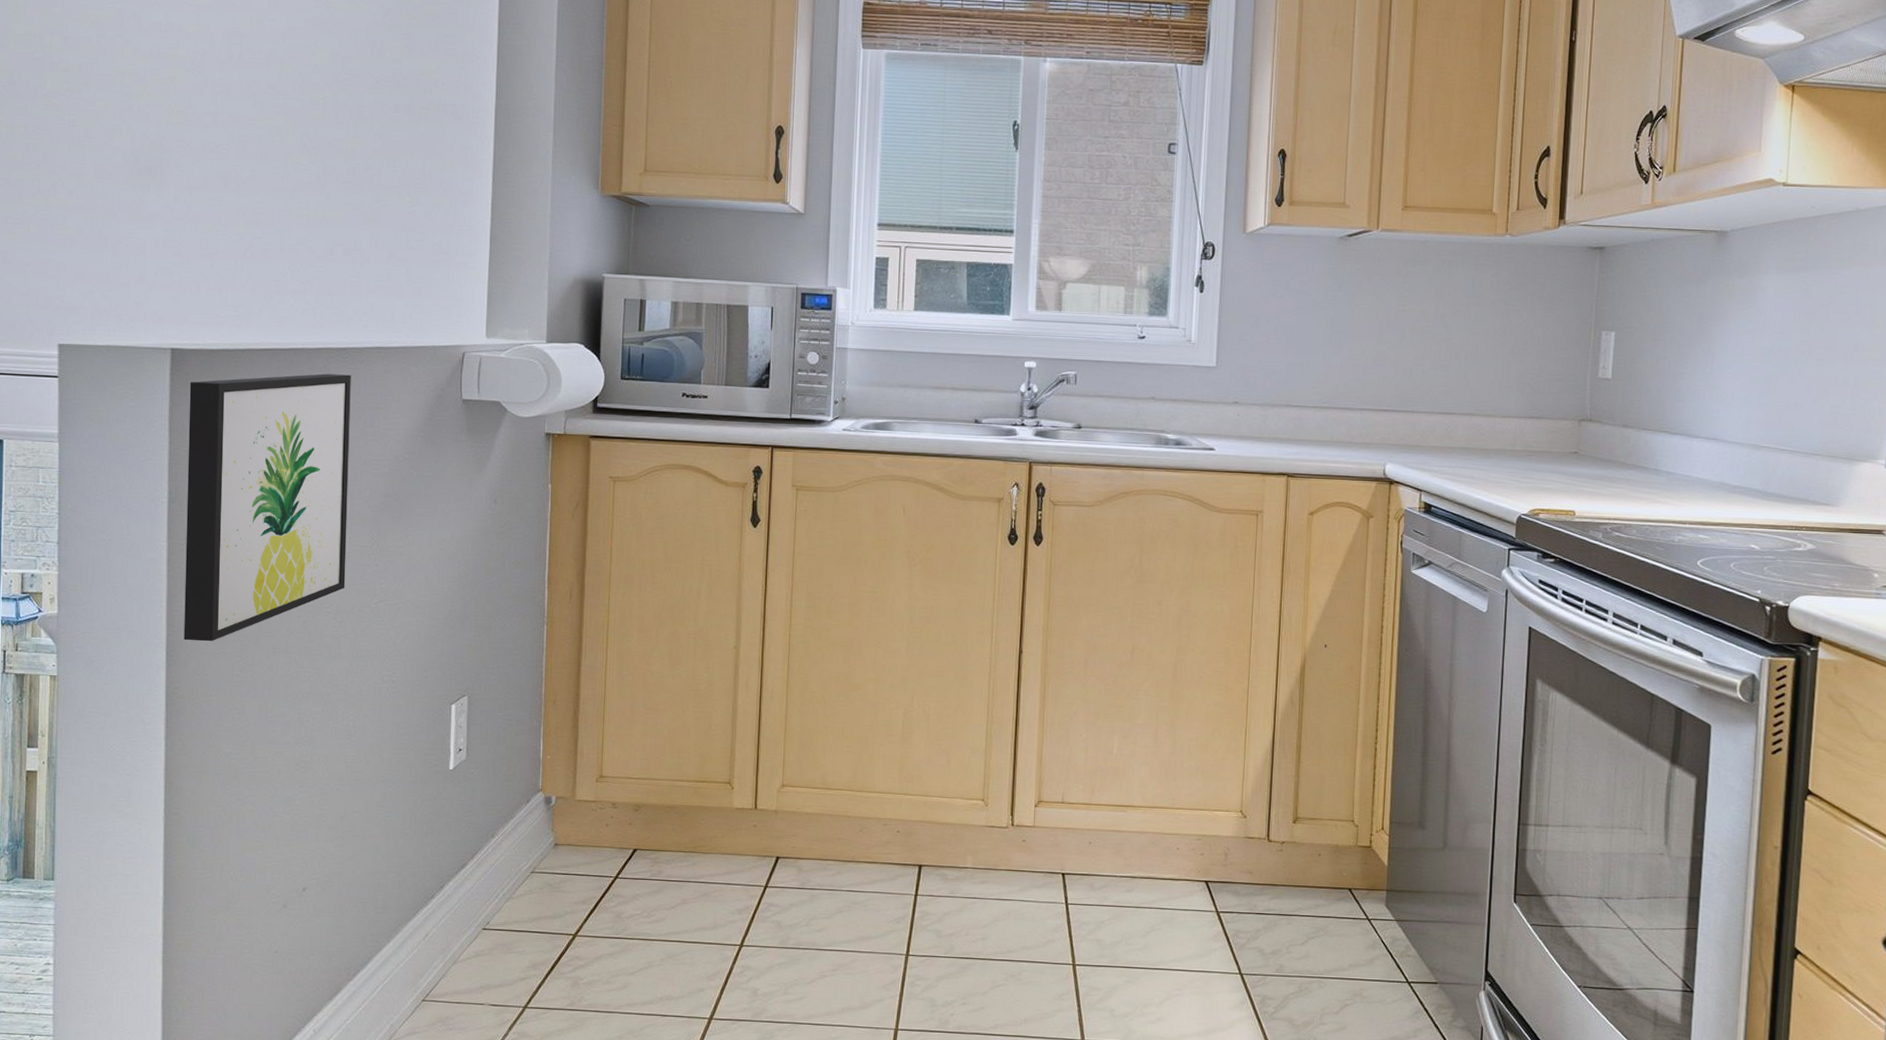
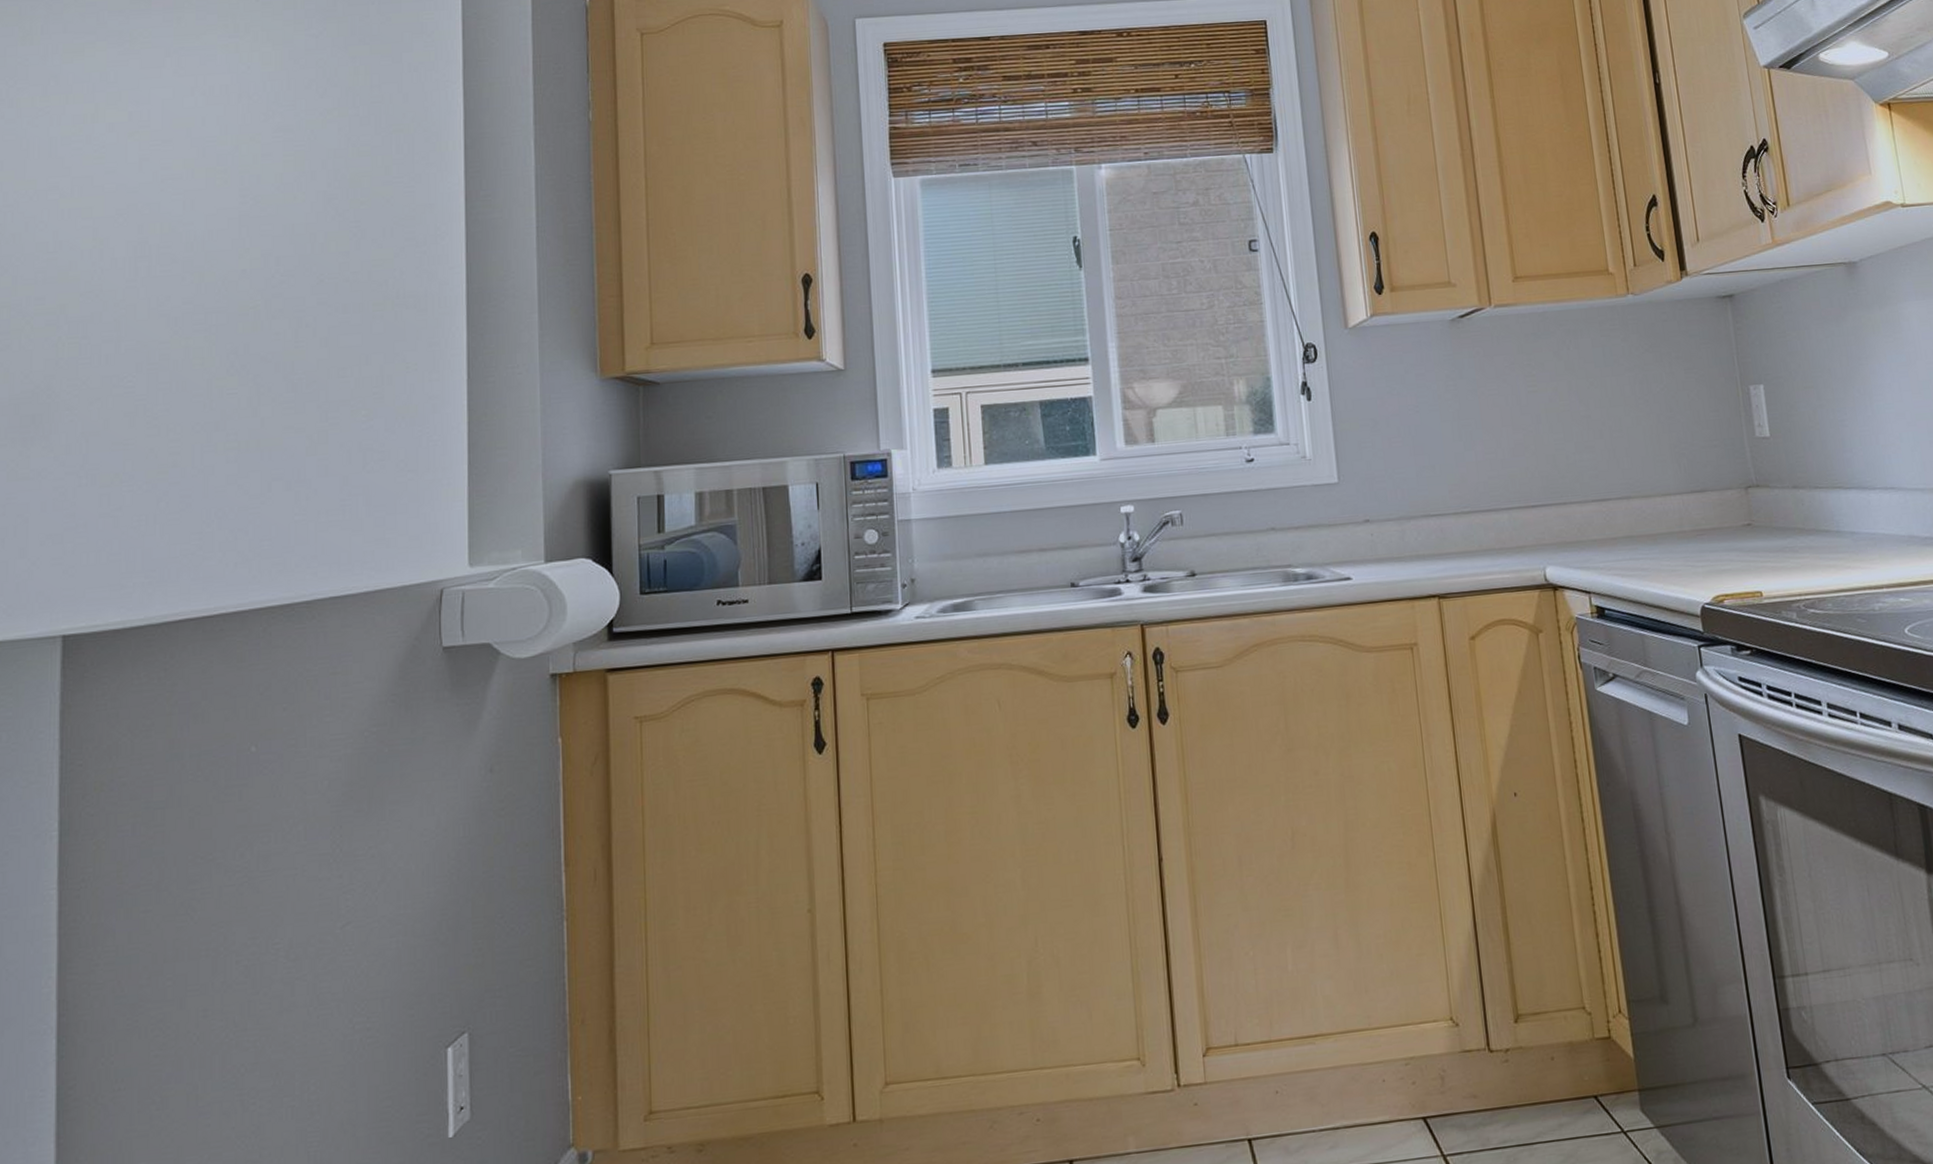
wall art: present [184,373,351,642] -> none [81,636,300,1020]

